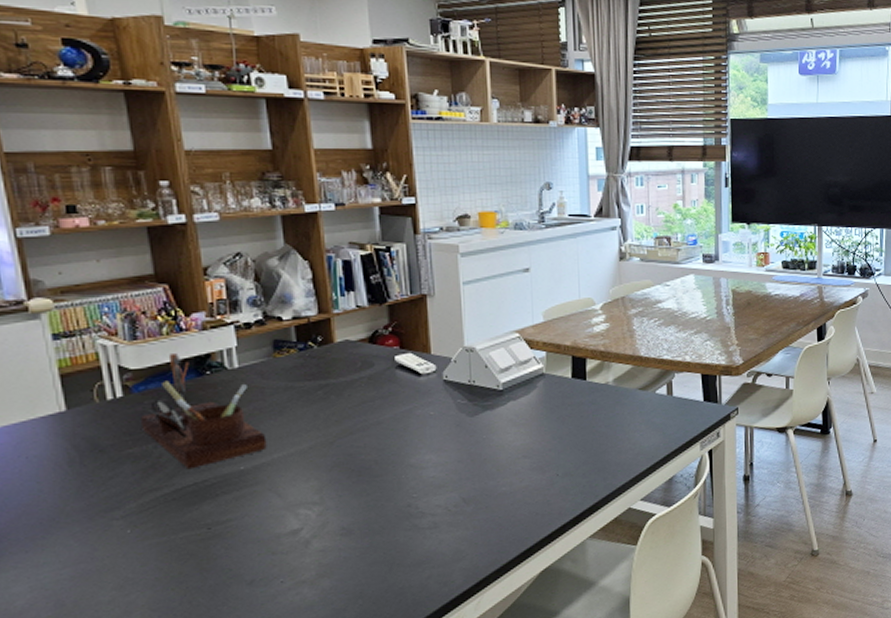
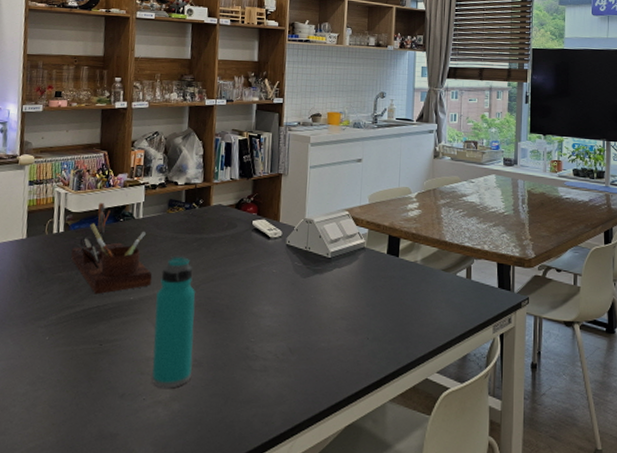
water bottle: none [277,409,340,566] -> present [151,255,195,389]

